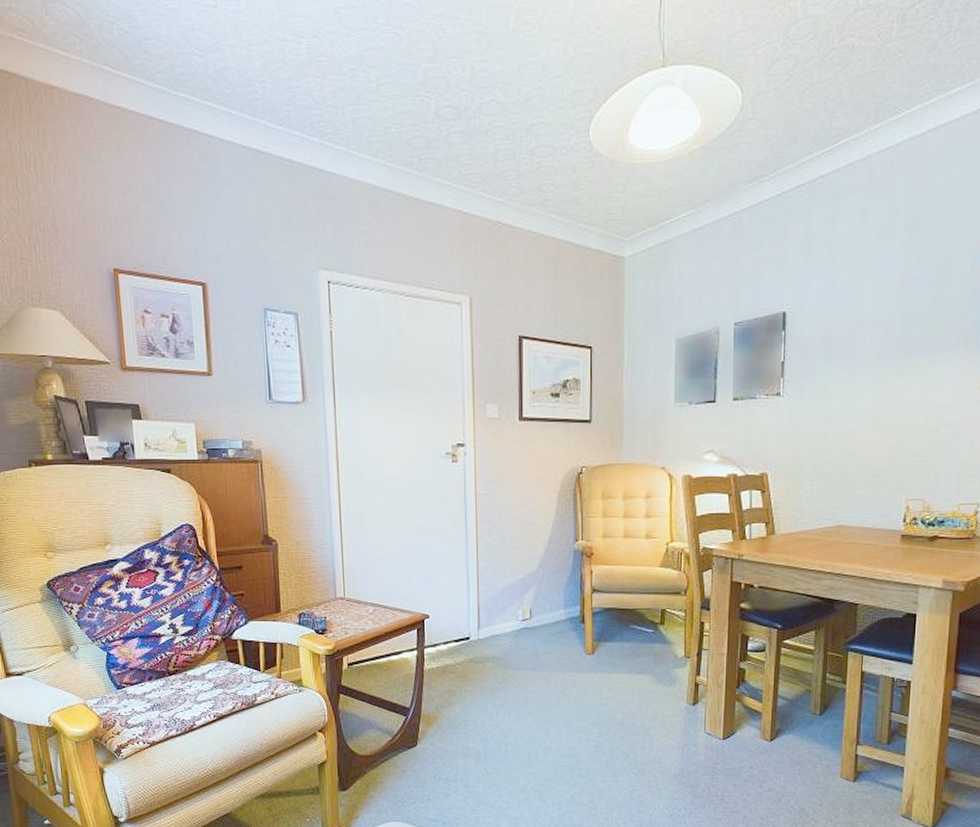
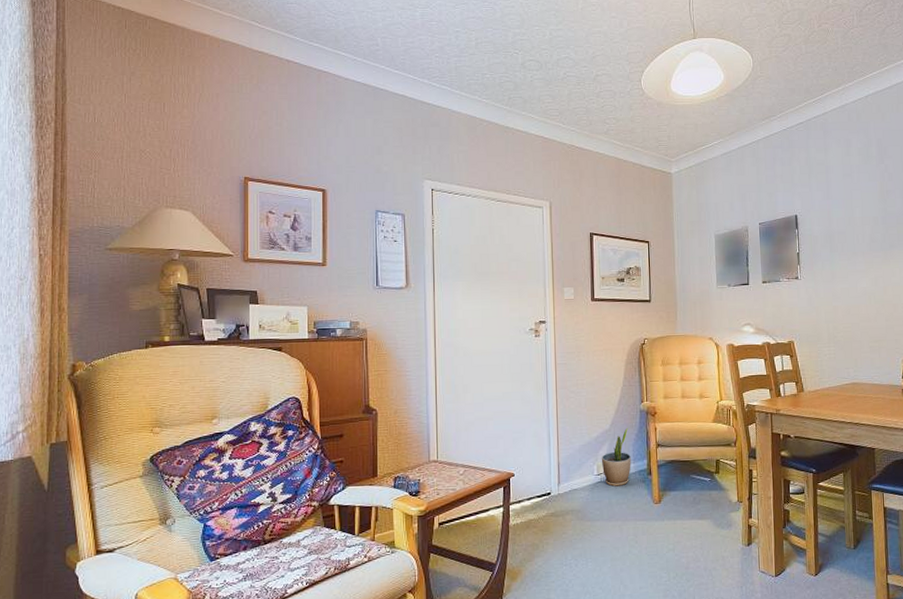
potted plant: none [527,569,562,634] -> present [601,427,631,487]

